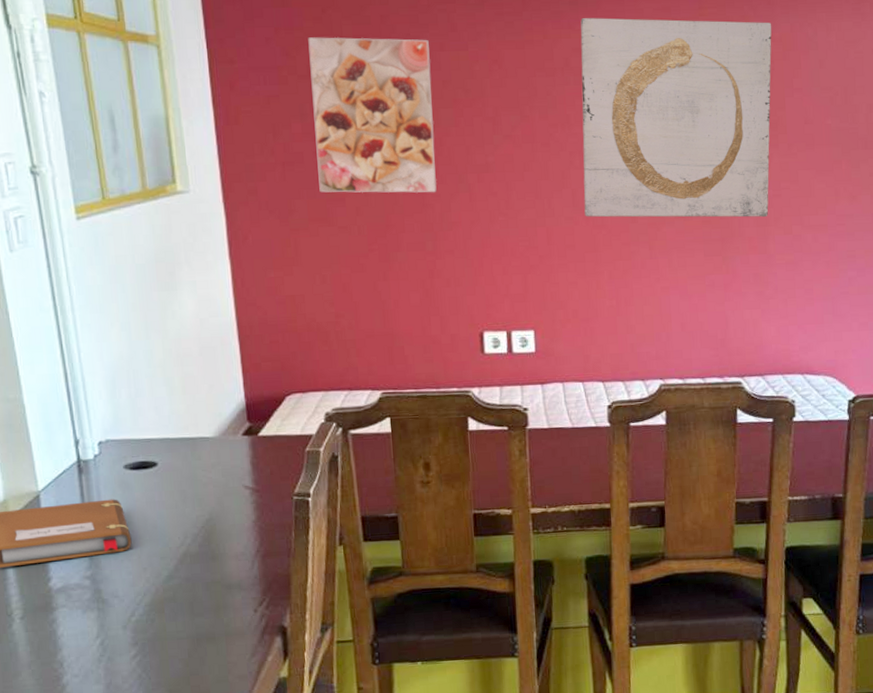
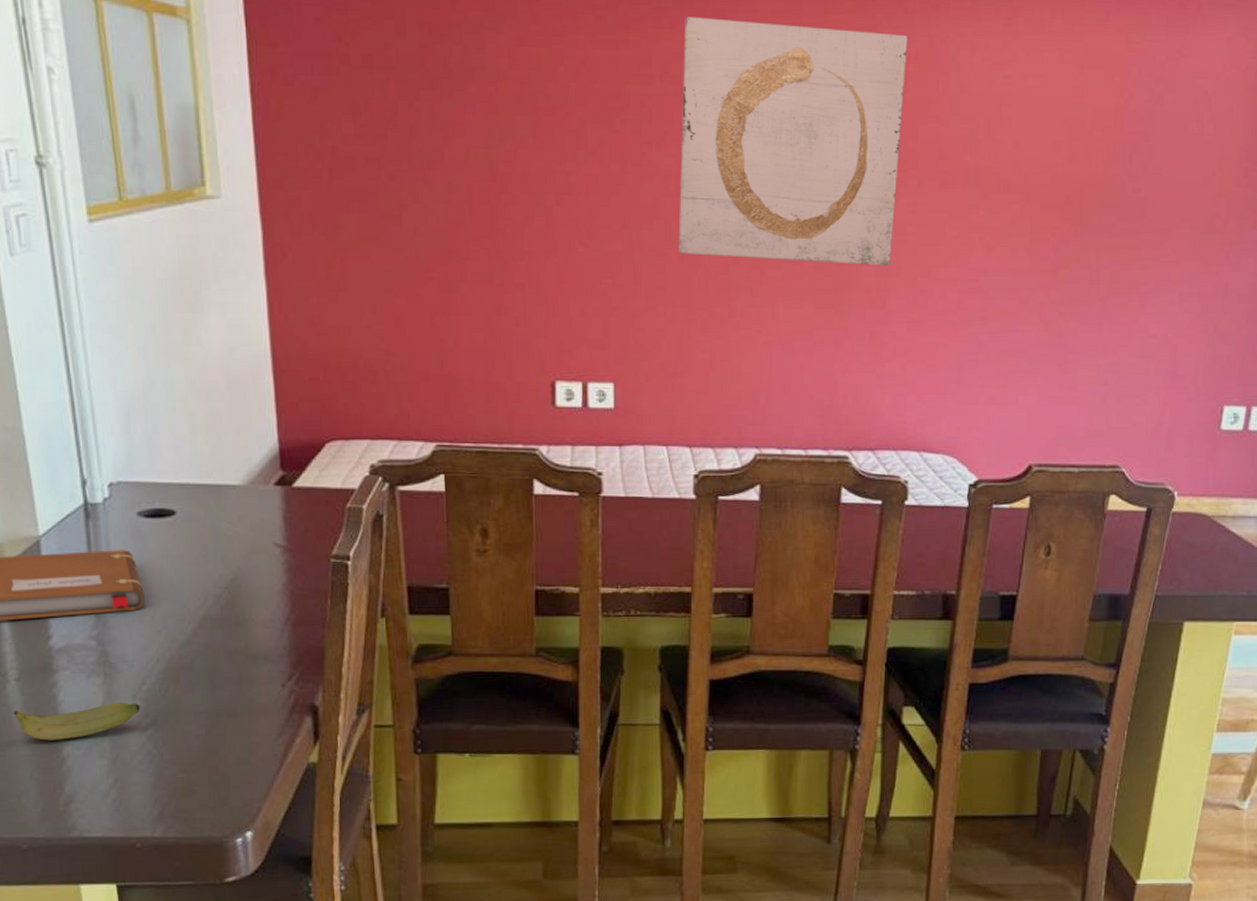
banana: none [18,633,130,671] -> present [13,702,140,741]
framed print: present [308,37,437,193] -> none [364,21,509,215]

